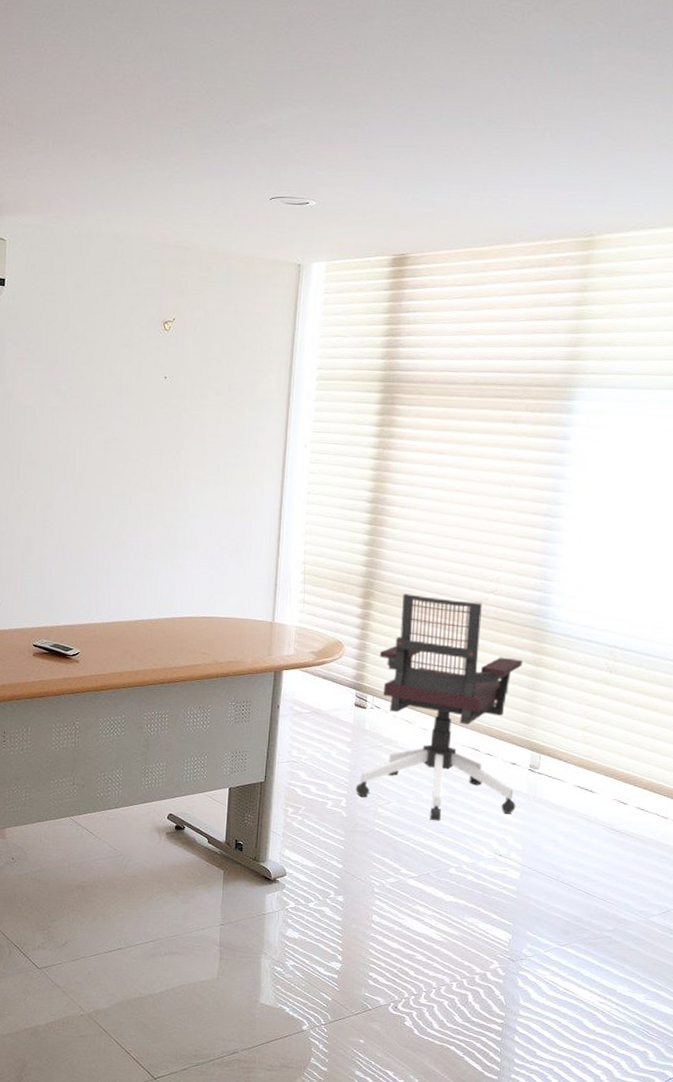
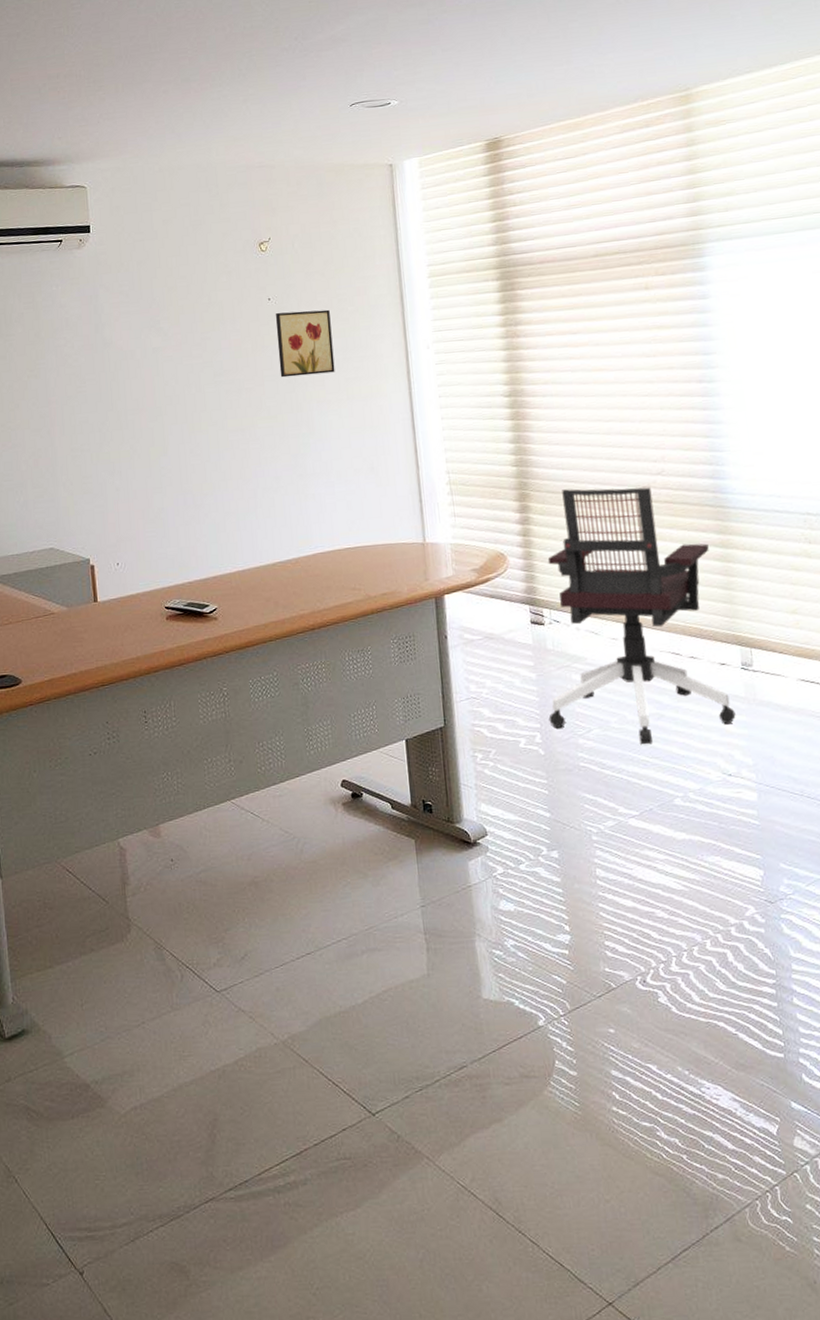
wall art: none [166,392,220,456] -> present [275,309,335,378]

